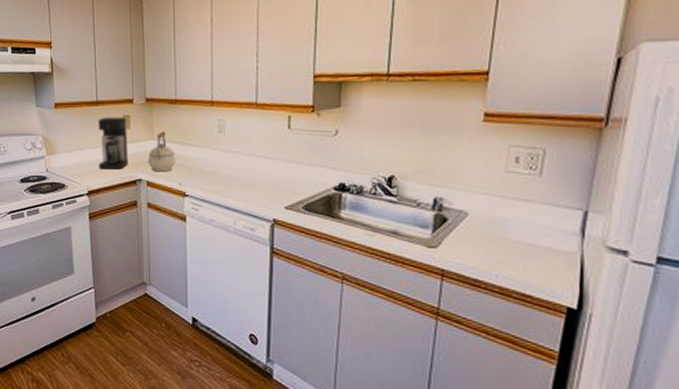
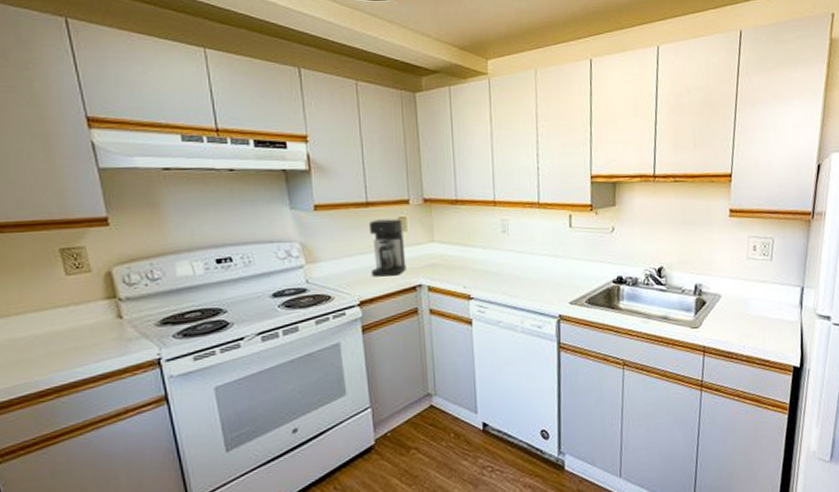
kettle: present [148,131,177,172] -> none [428,232,460,276]

